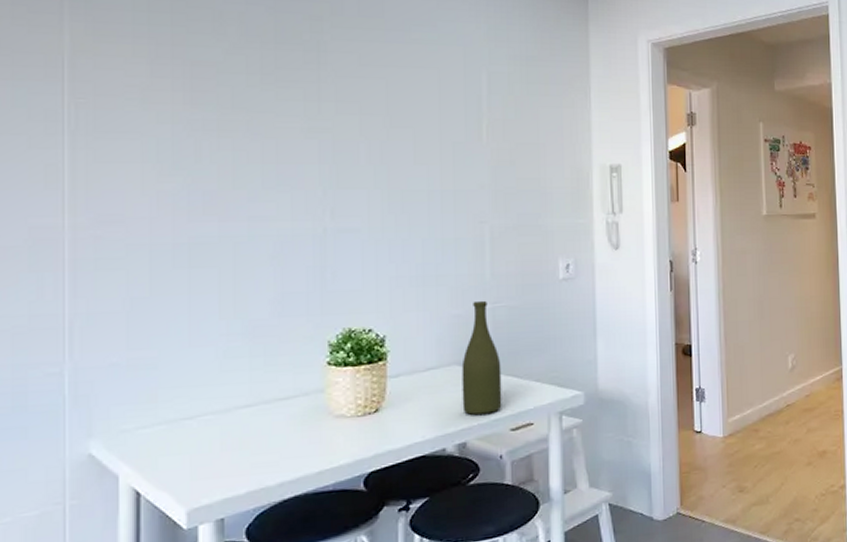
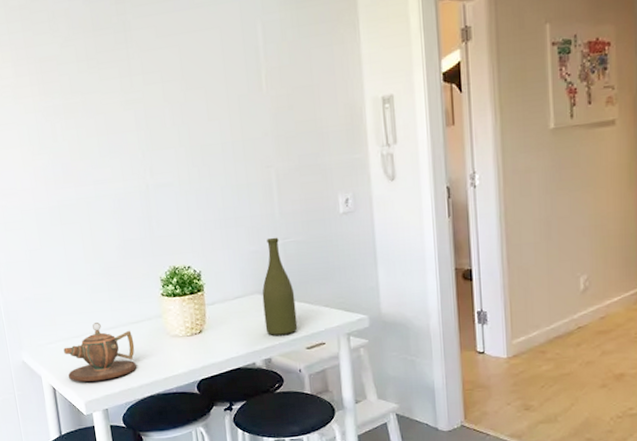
teapot: none [164,399,279,482] -> present [63,323,136,382]

